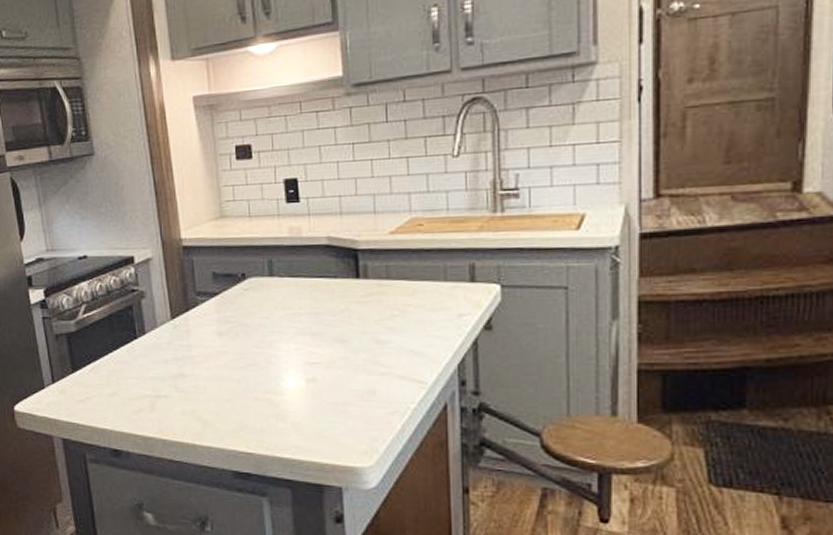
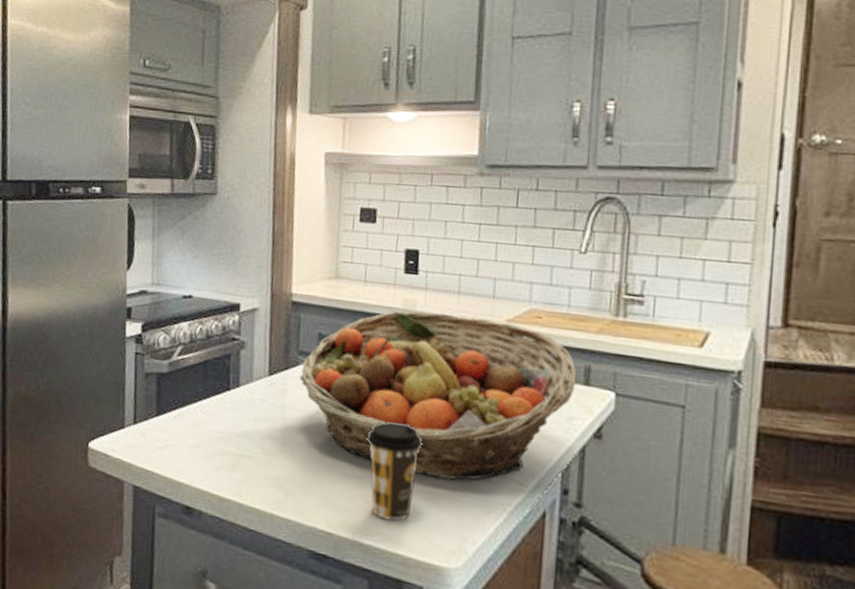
fruit basket: none [200,234,463,388] -> present [299,311,577,480]
coffee cup: none [271,343,325,434] -> present [366,421,423,521]

